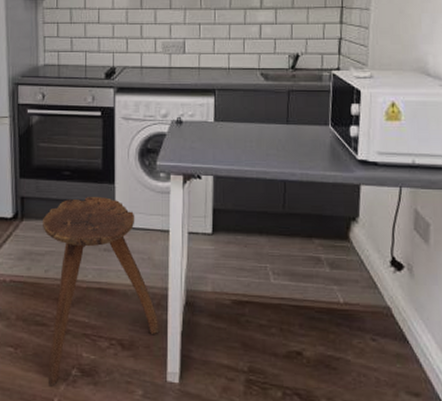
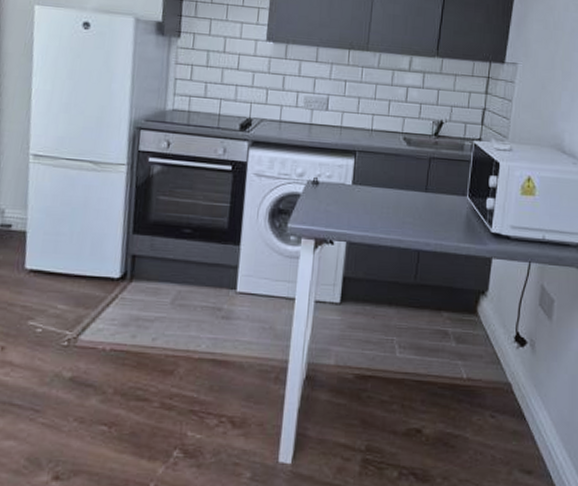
stool: present [43,197,160,386] -> none [145,258,276,470]

